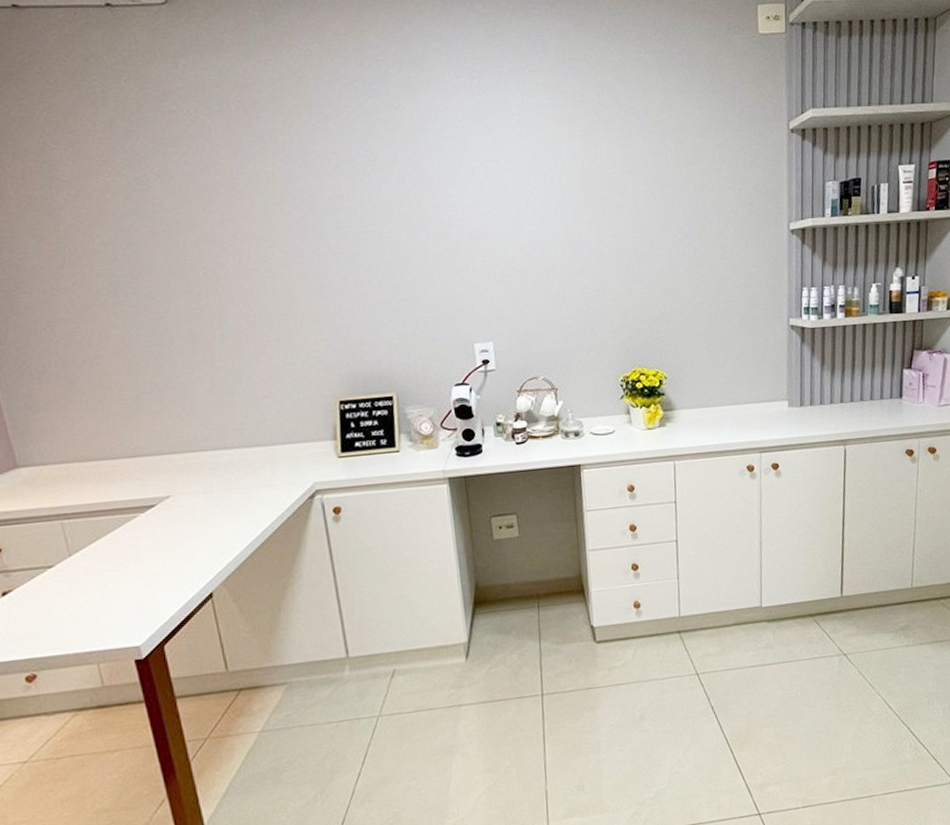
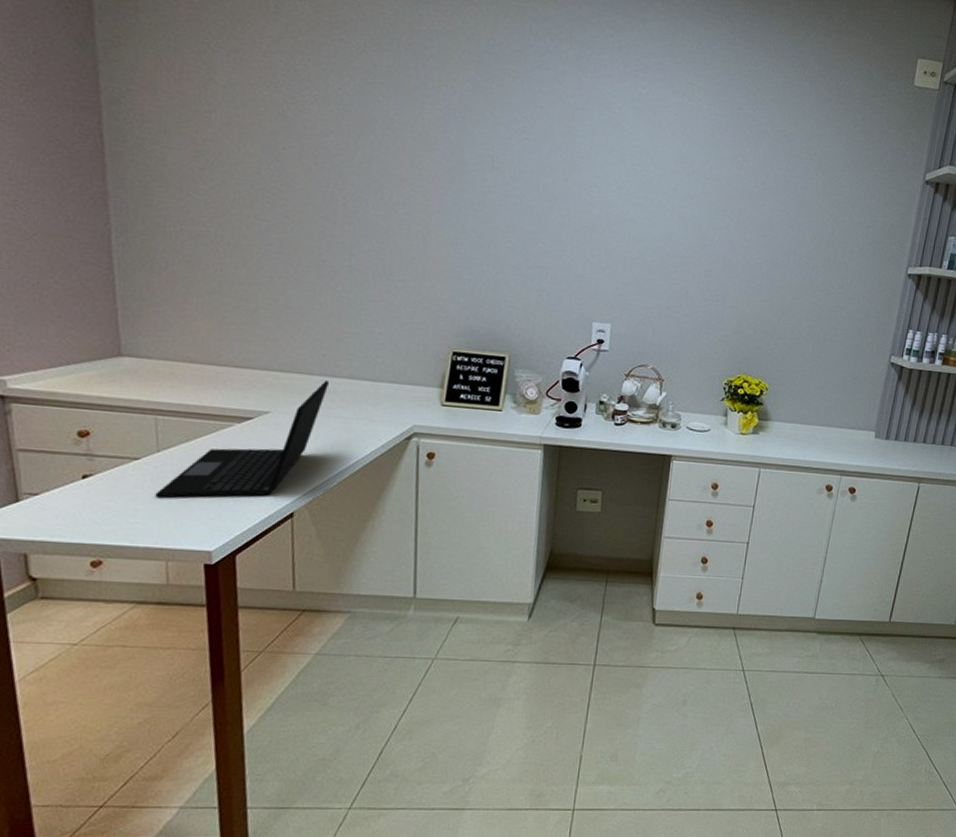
laptop: none [75,453,224,602] -> present [155,379,330,498]

